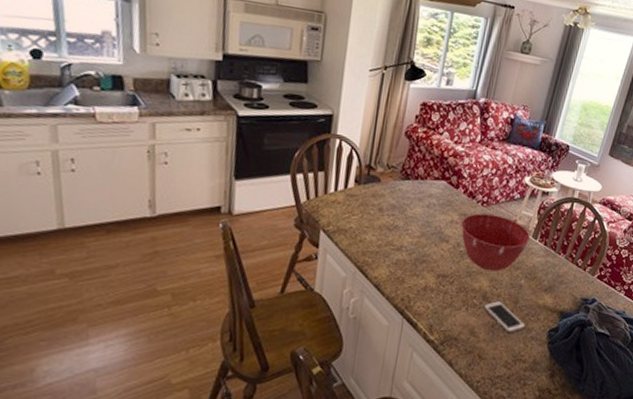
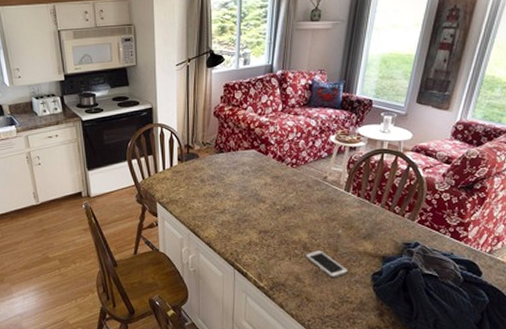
mixing bowl: present [461,213,531,272] -> none [275,174,343,224]

